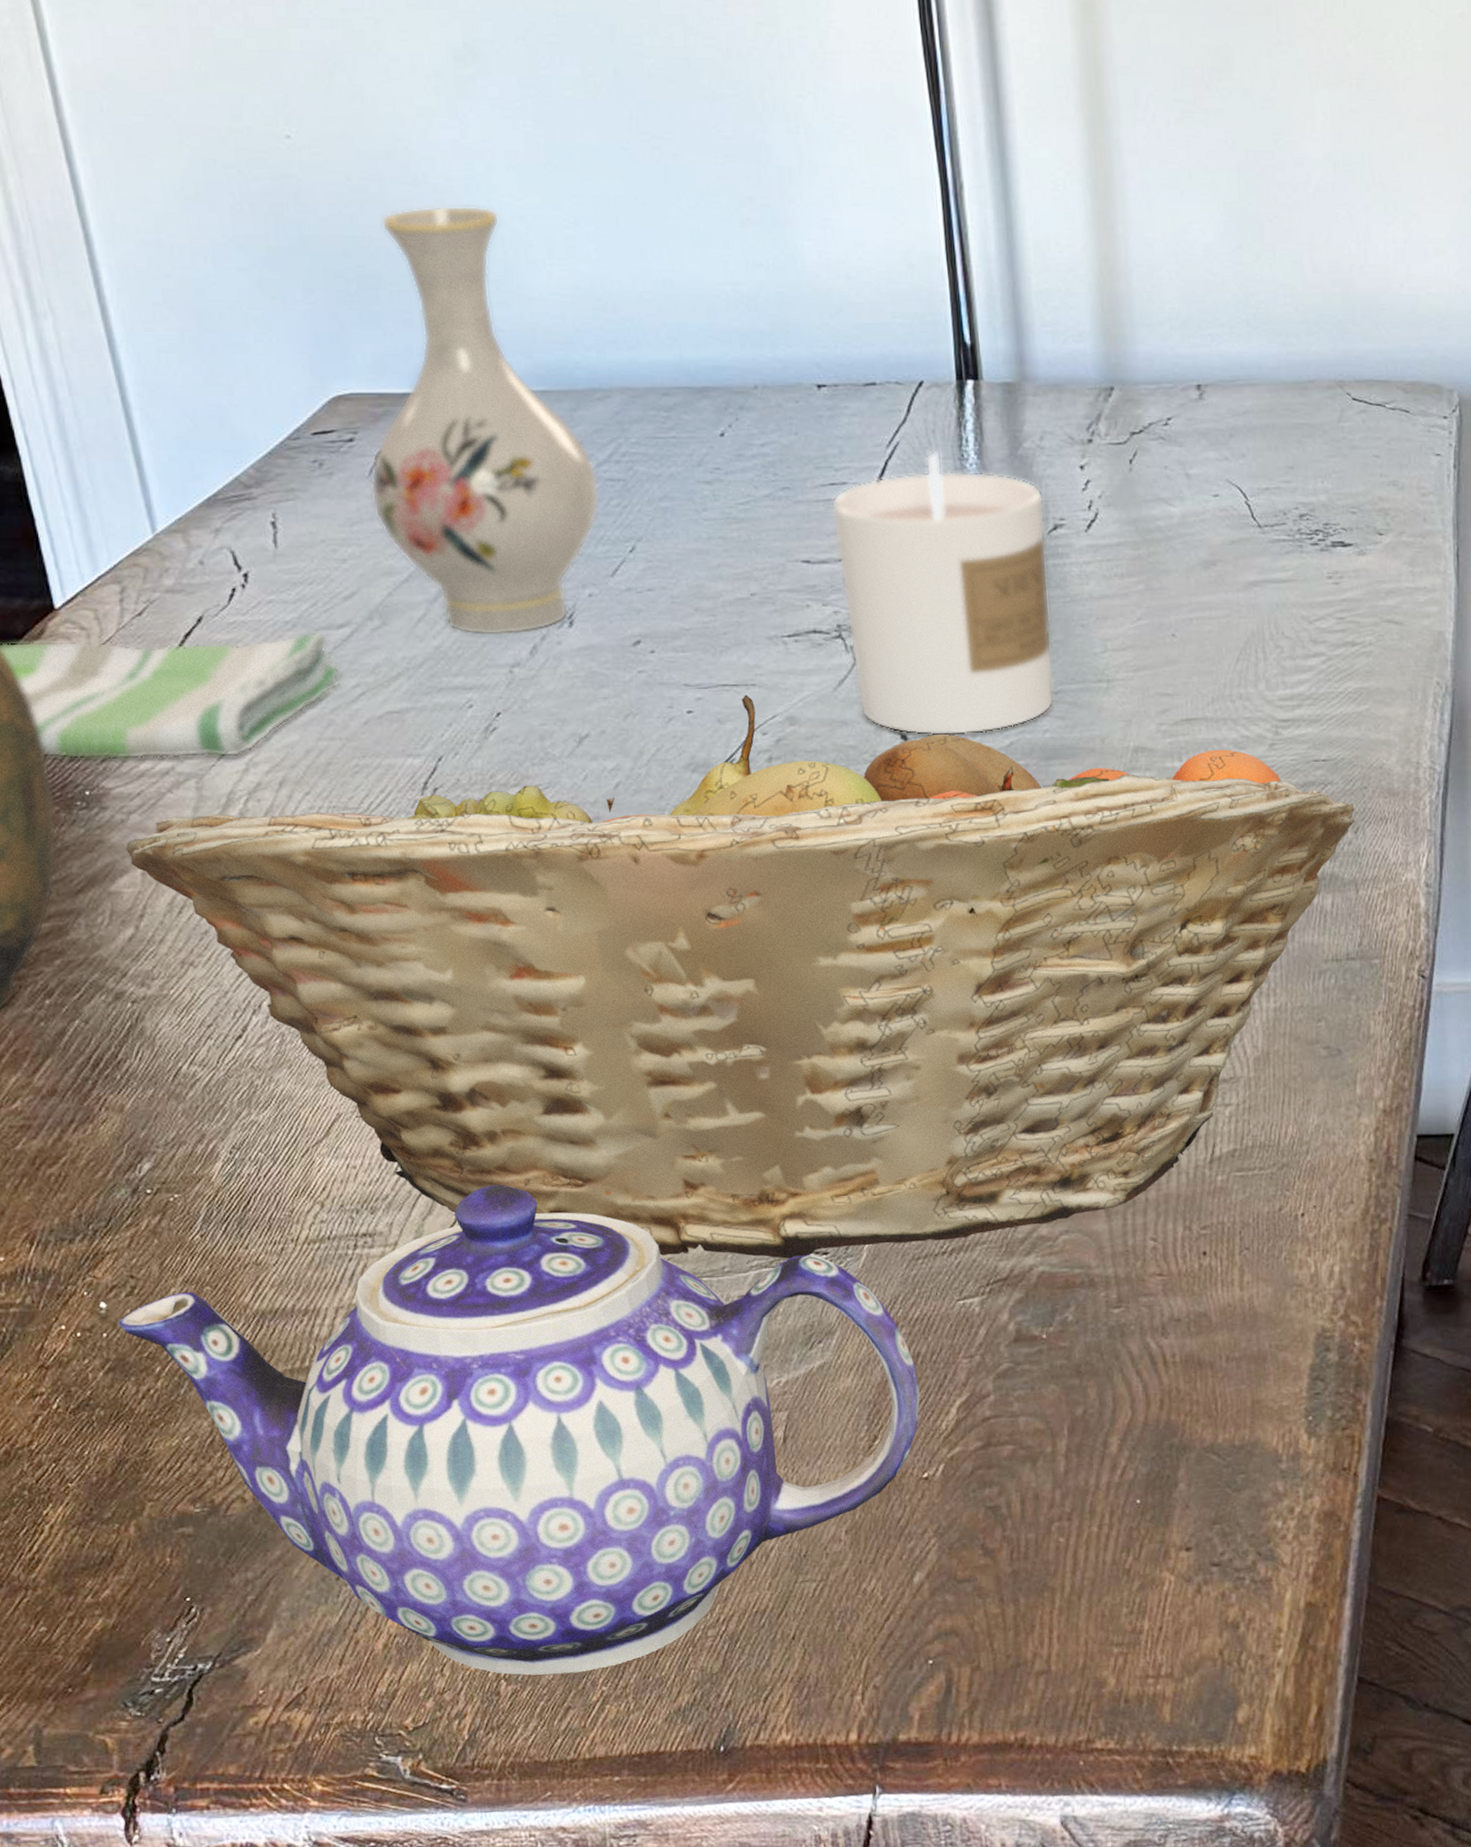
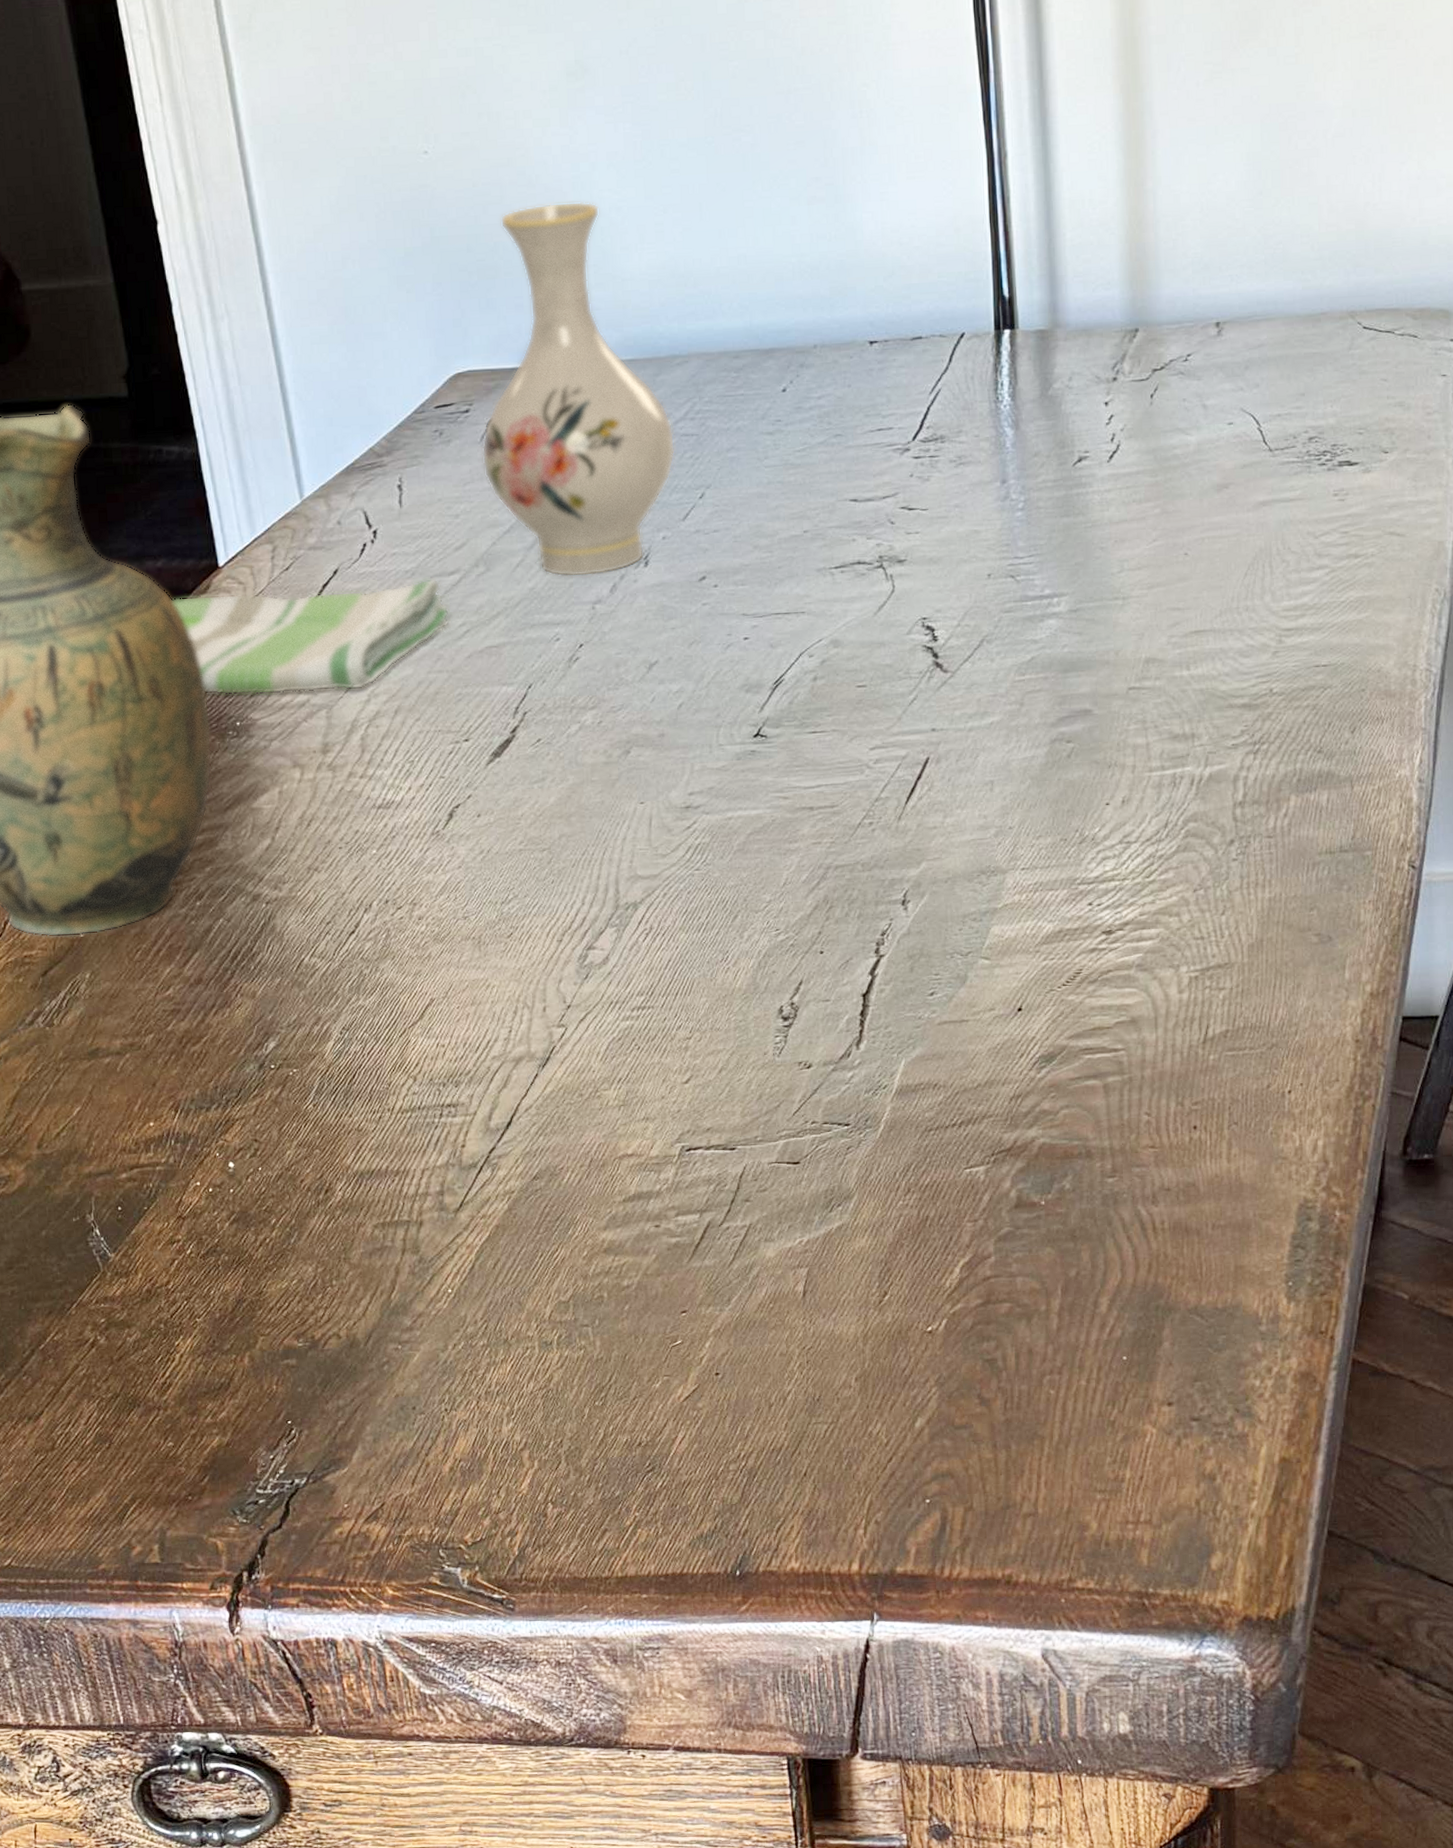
teapot: present [117,1184,920,1676] -> none [242,1061,927,1500]
fruit basket: present [126,694,1356,1259] -> none [267,621,1353,1130]
candle: present [831,450,1054,735] -> none [878,395,1074,653]

